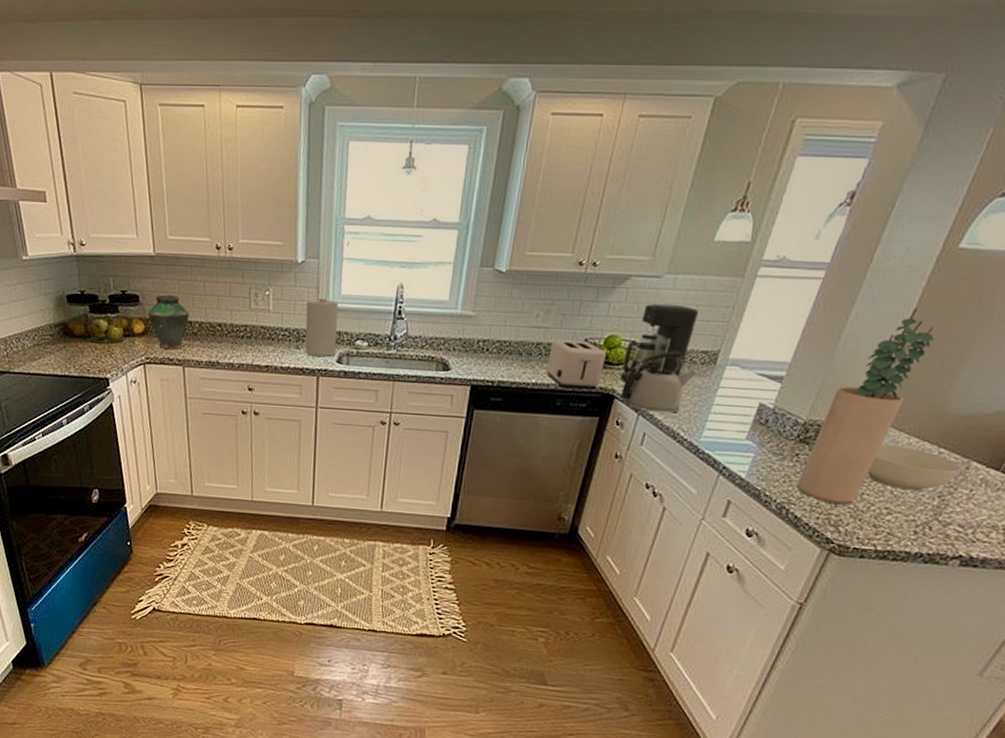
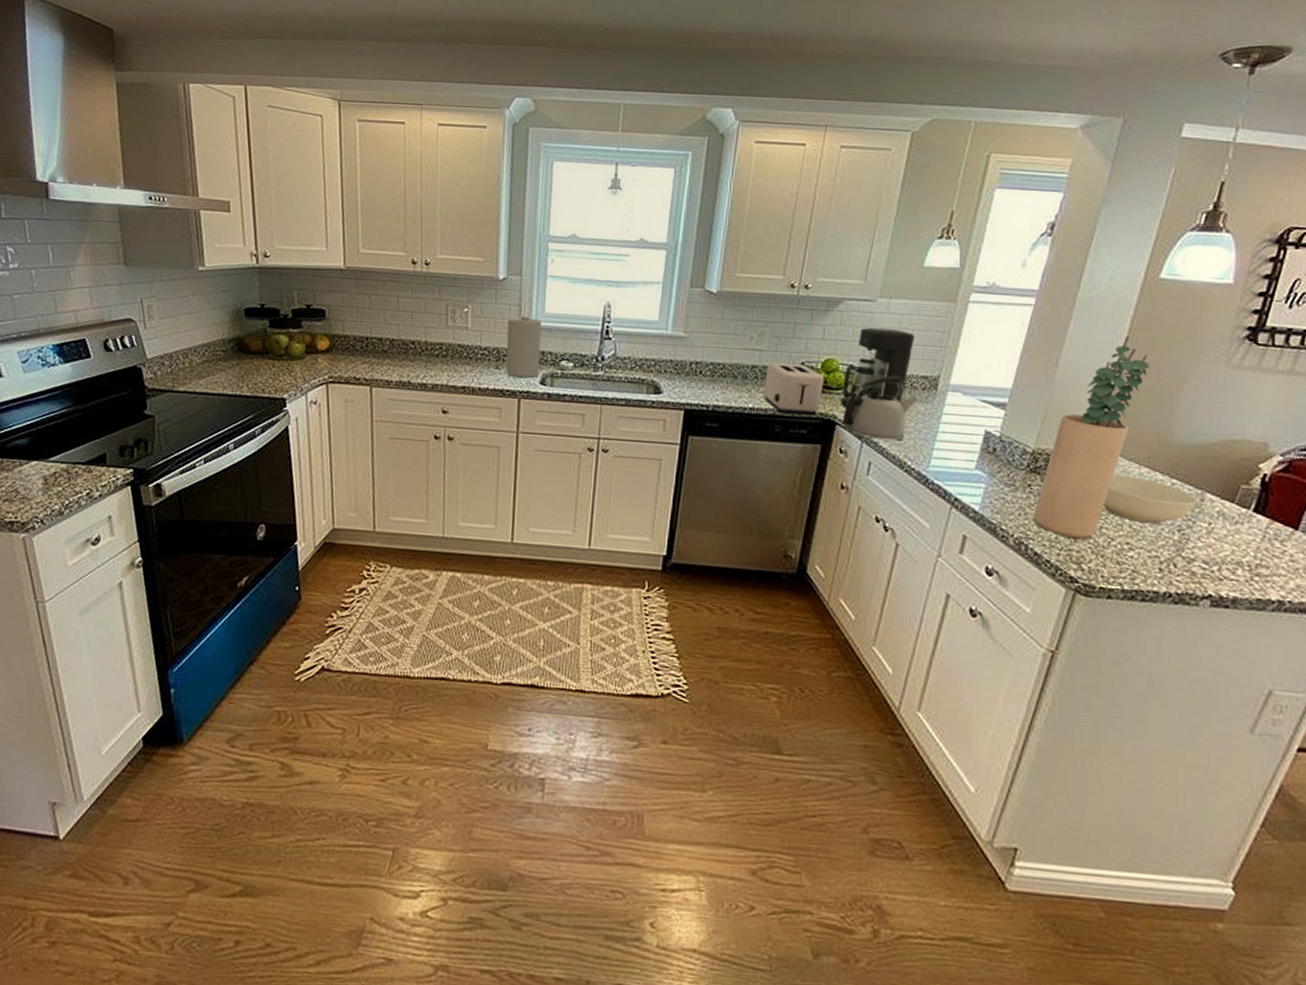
vase: present [148,294,190,349] -> none [334,309,381,368]

